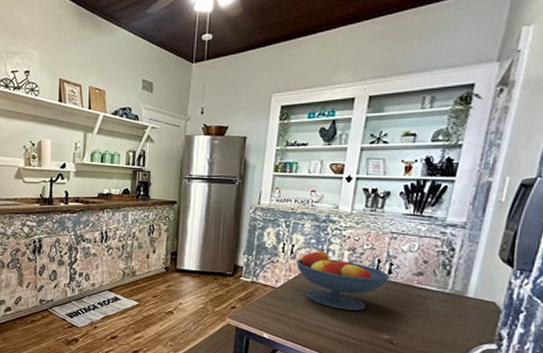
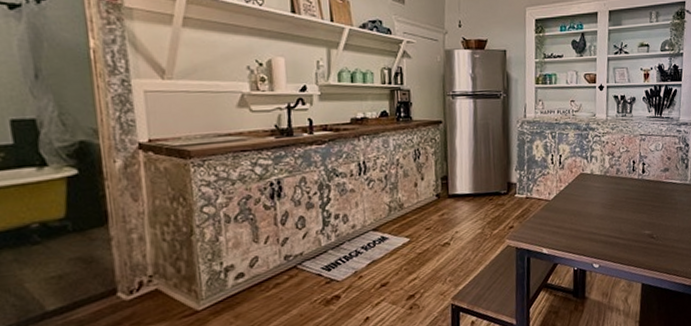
fruit bowl: present [296,250,390,310] -> none [565,158,644,213]

